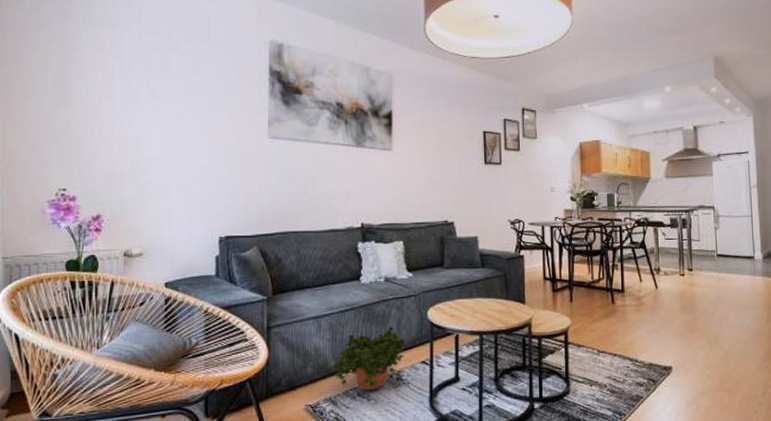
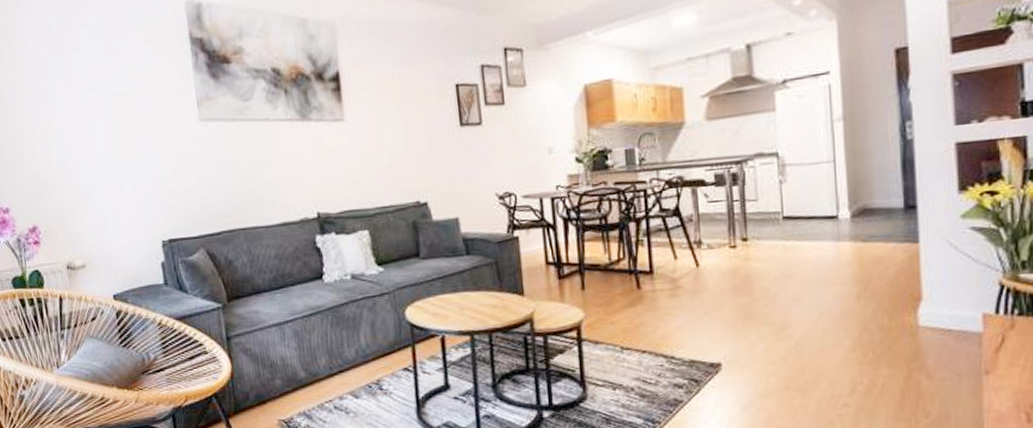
potted plant: present [333,325,407,390] -> none [303,328,386,402]

